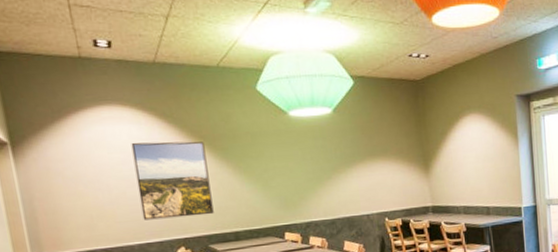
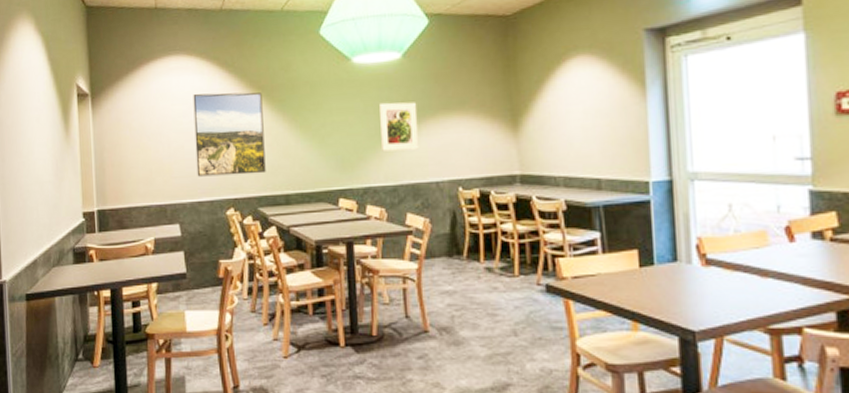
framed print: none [315,150,352,192] -> present [379,102,419,151]

